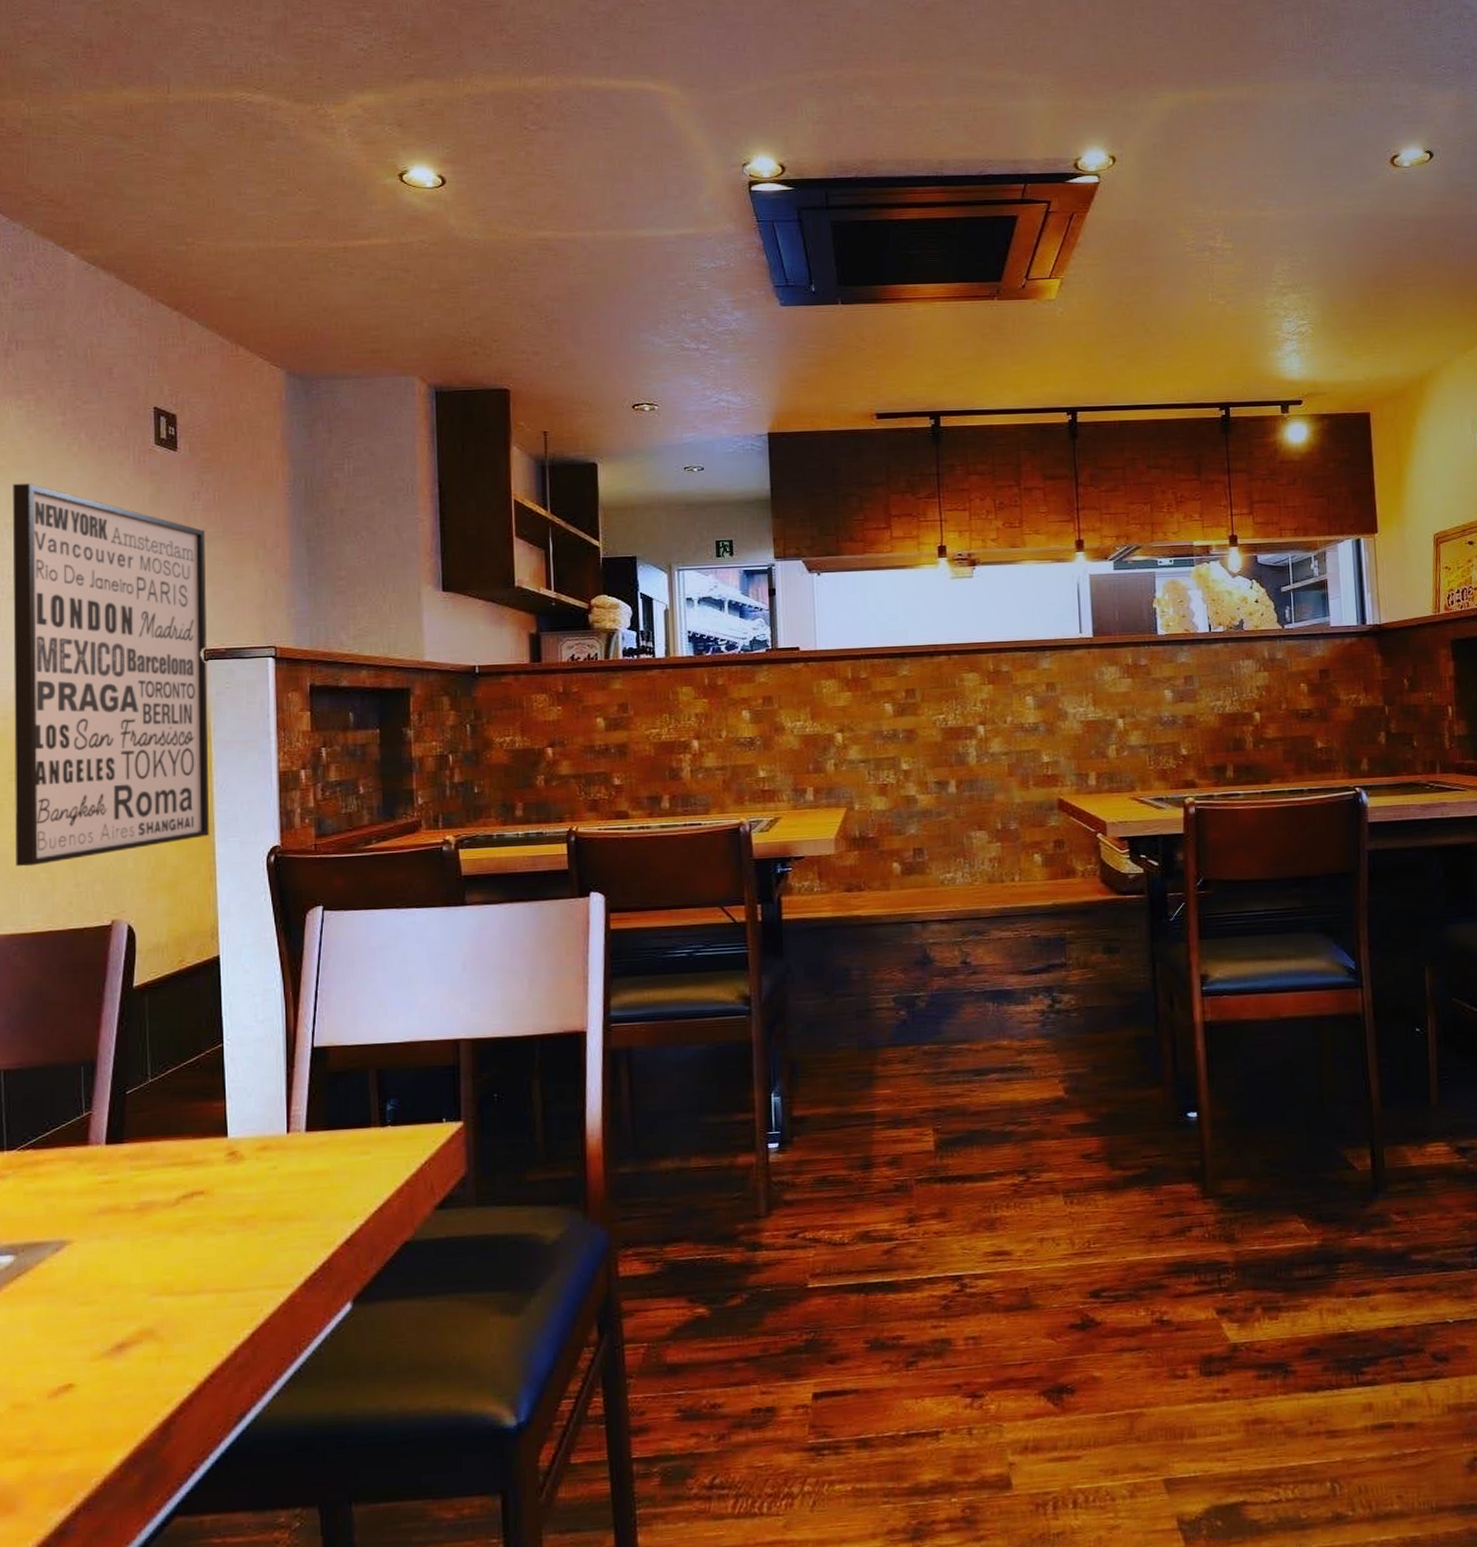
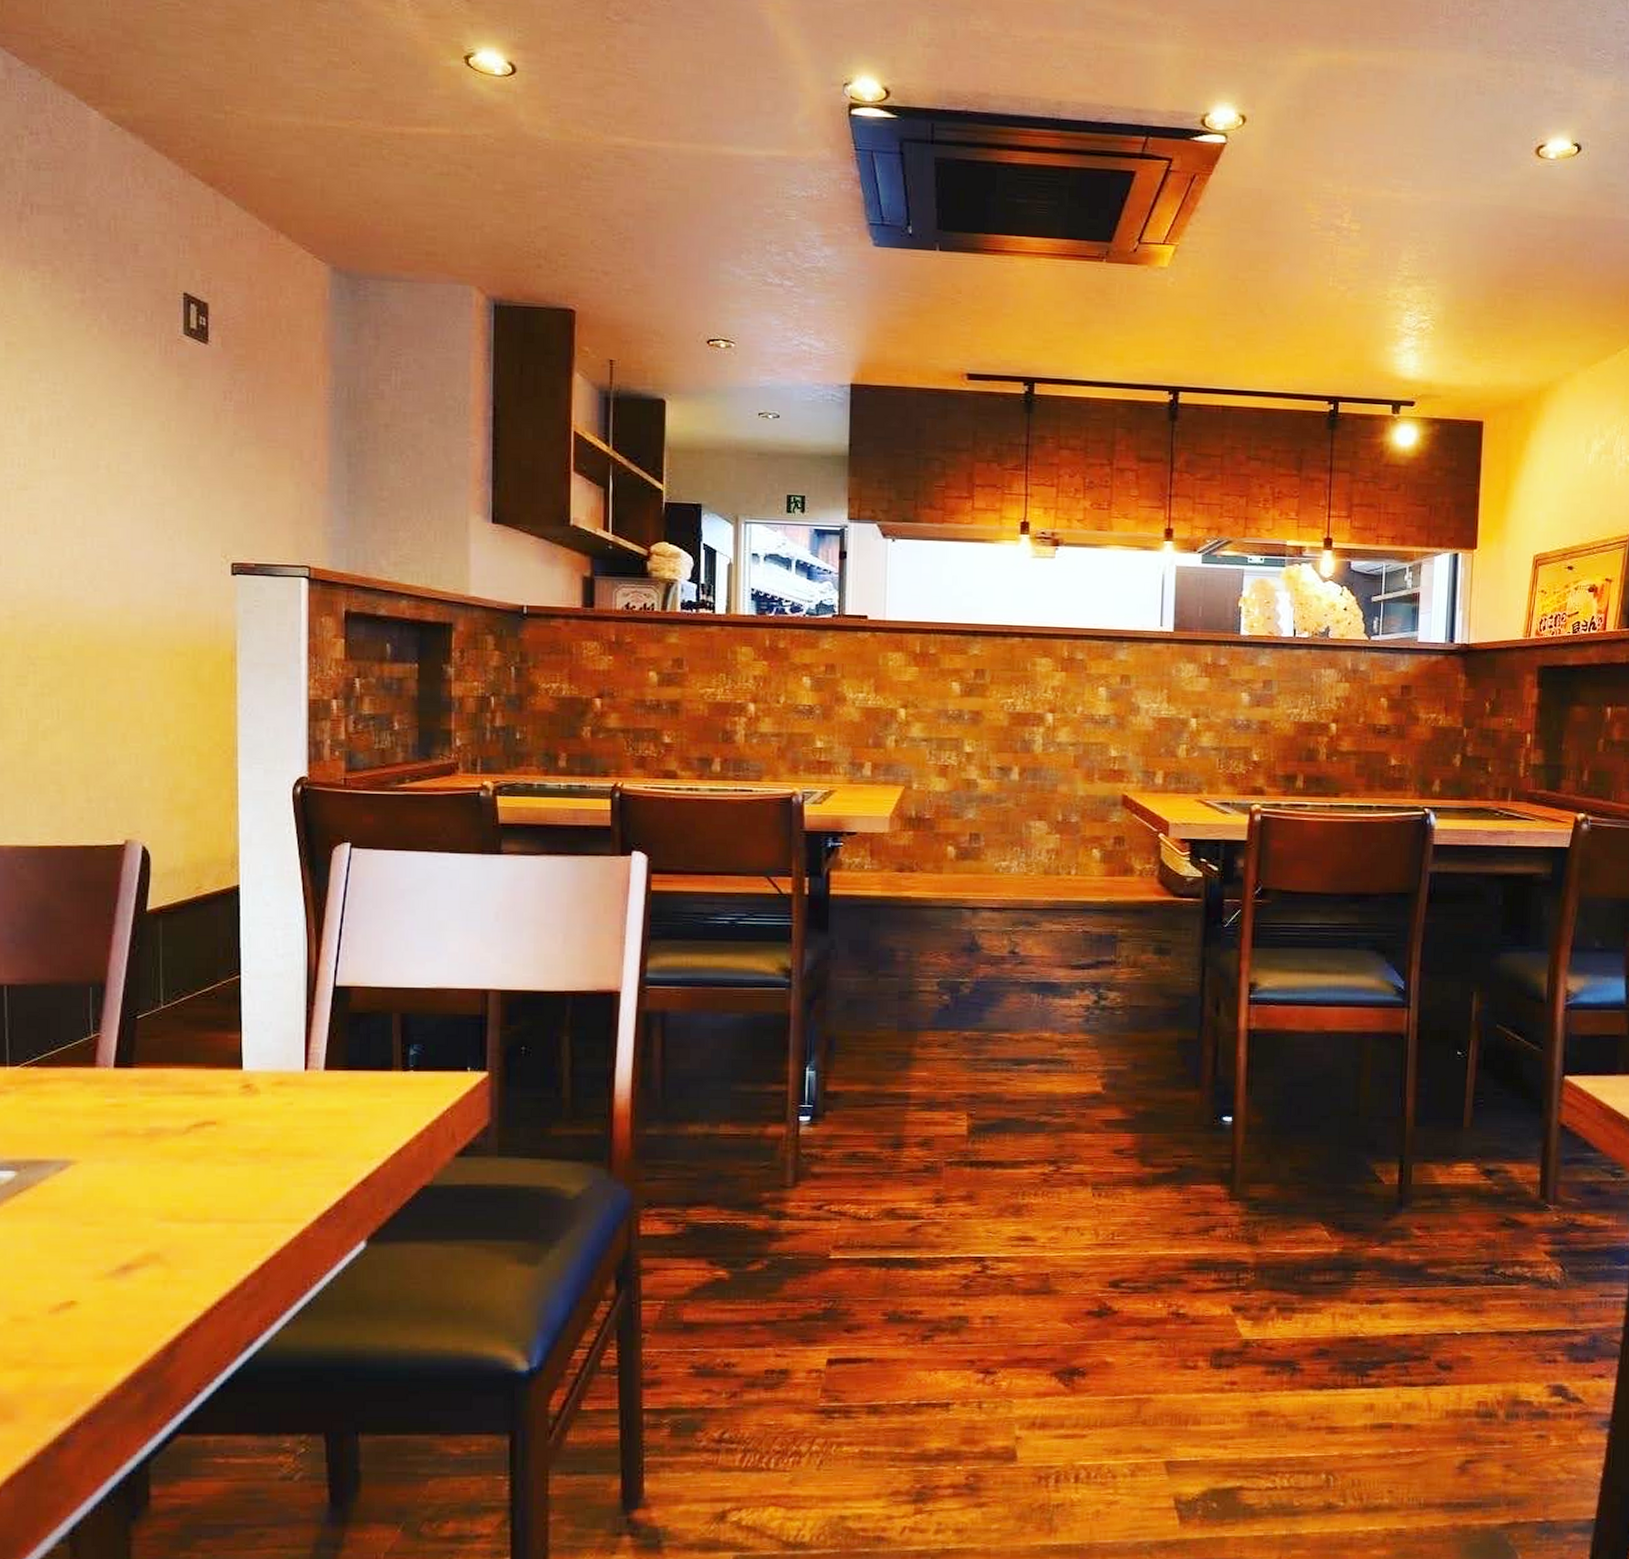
wall art: present [13,483,209,867] -> none [23,363,236,777]

